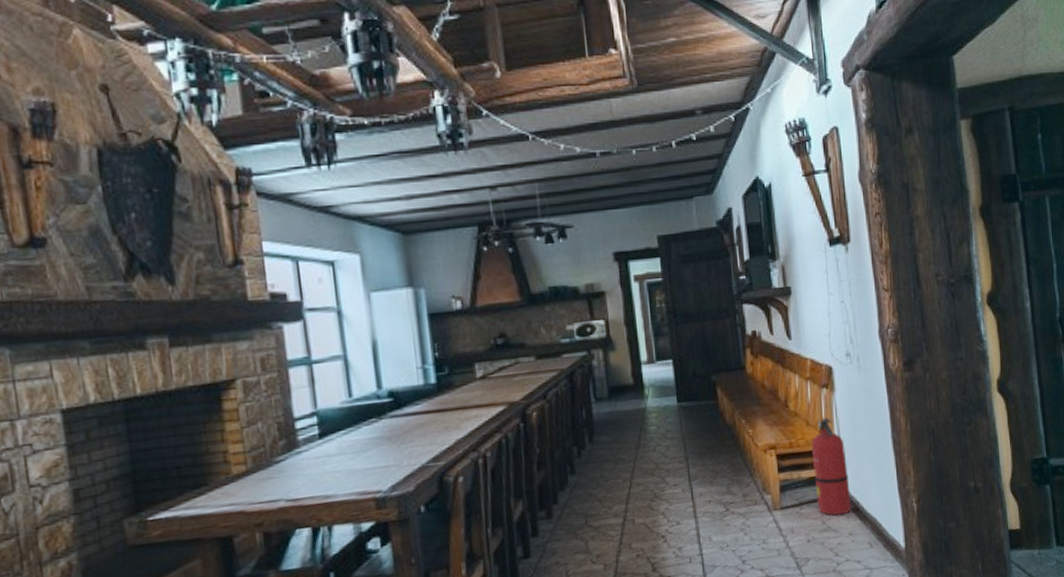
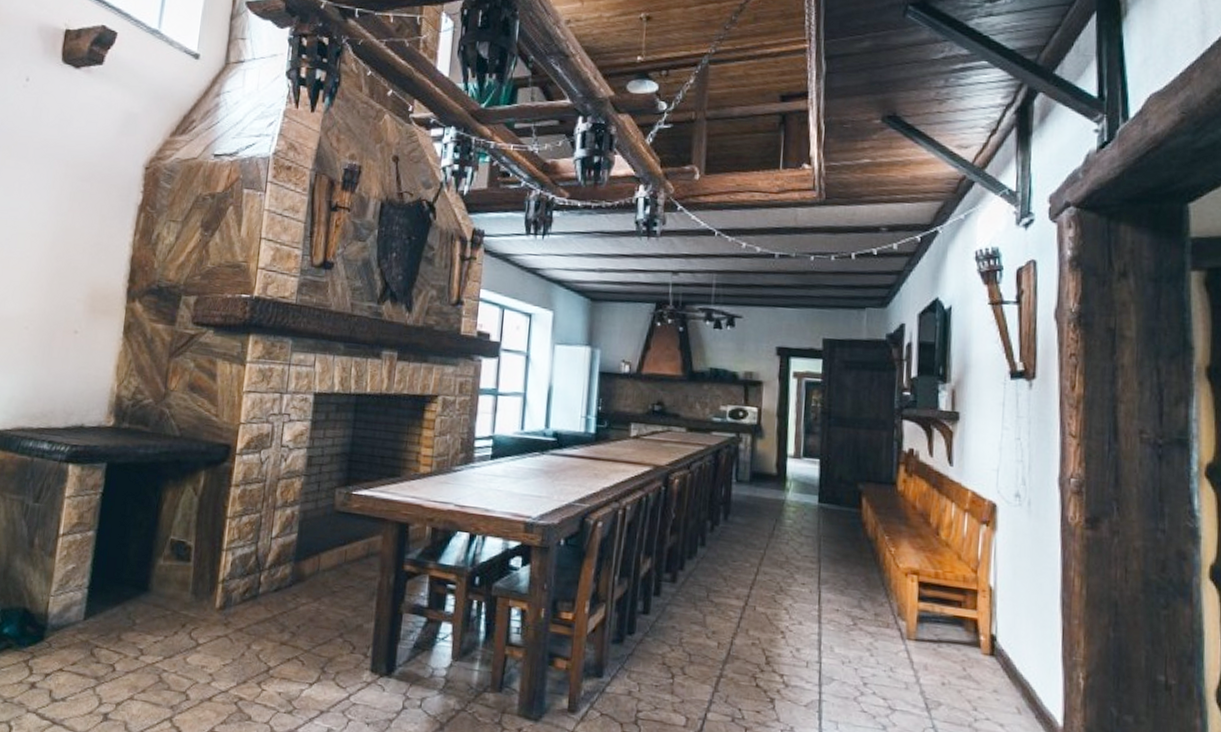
fire extinguisher: present [812,418,851,516] -> none [959,556,1001,667]

